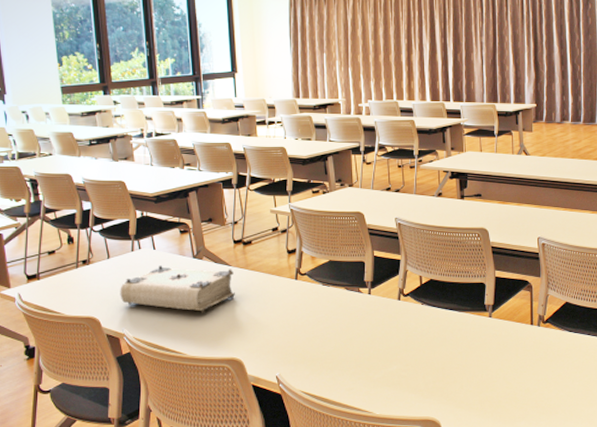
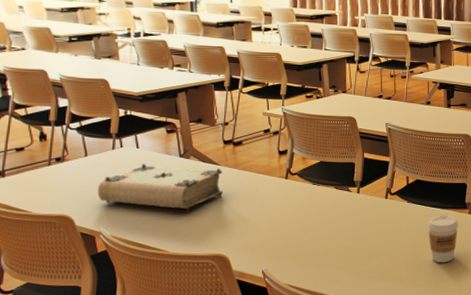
coffee cup: none [444,318,479,372] -> present [427,215,459,263]

